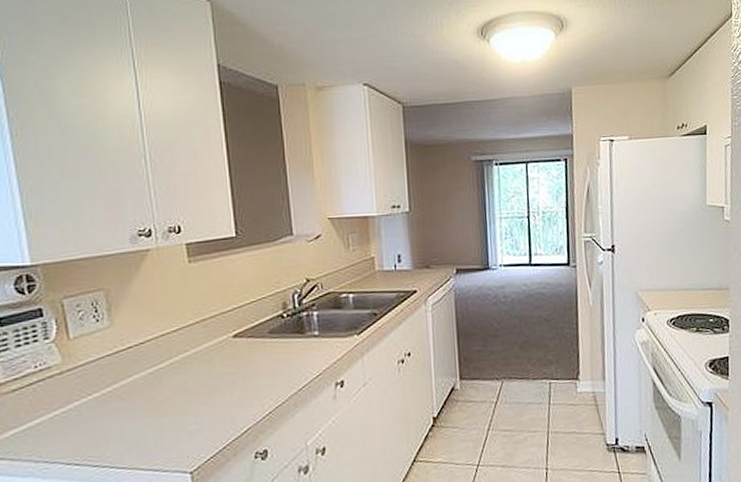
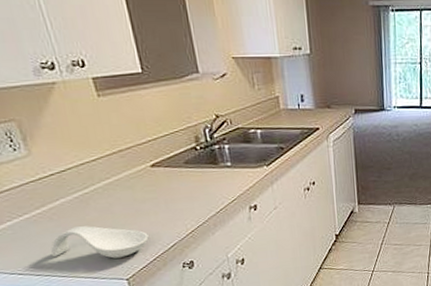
spoon rest: none [113,406,221,446] -> present [50,226,149,259]

